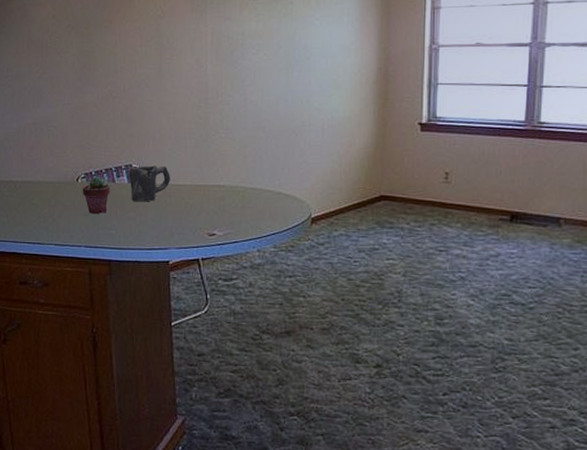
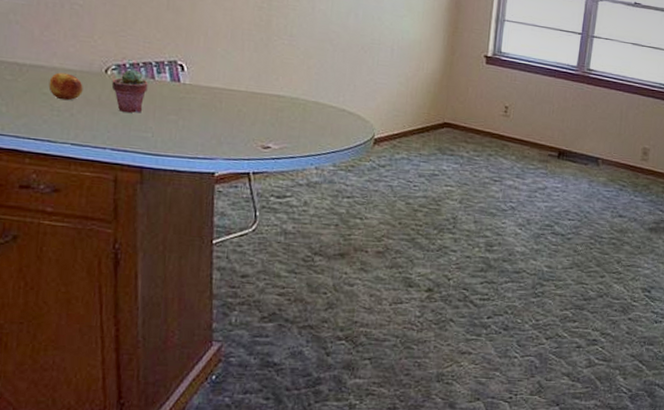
fruit: none [36,185,61,208] -> present [48,72,83,101]
mug: present [129,165,170,202] -> none [172,63,223,105]

